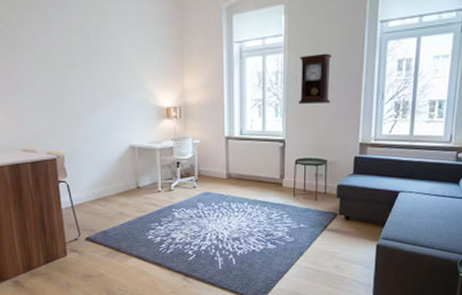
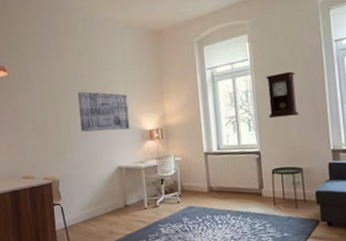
wall art: none [85,56,145,105] -> present [78,91,130,132]

